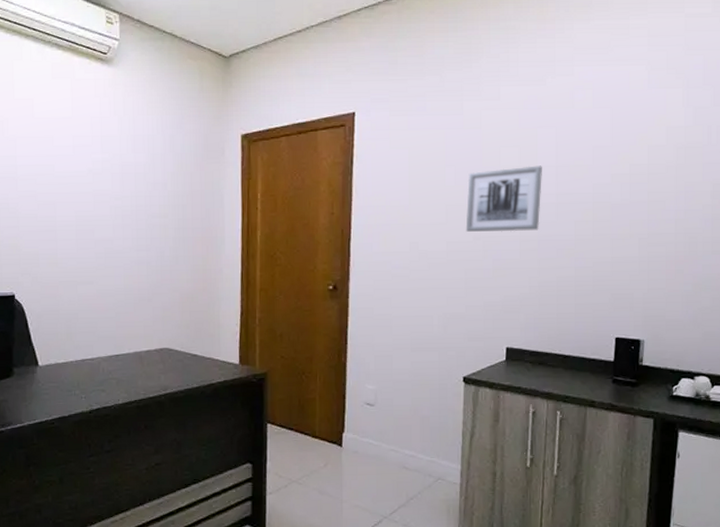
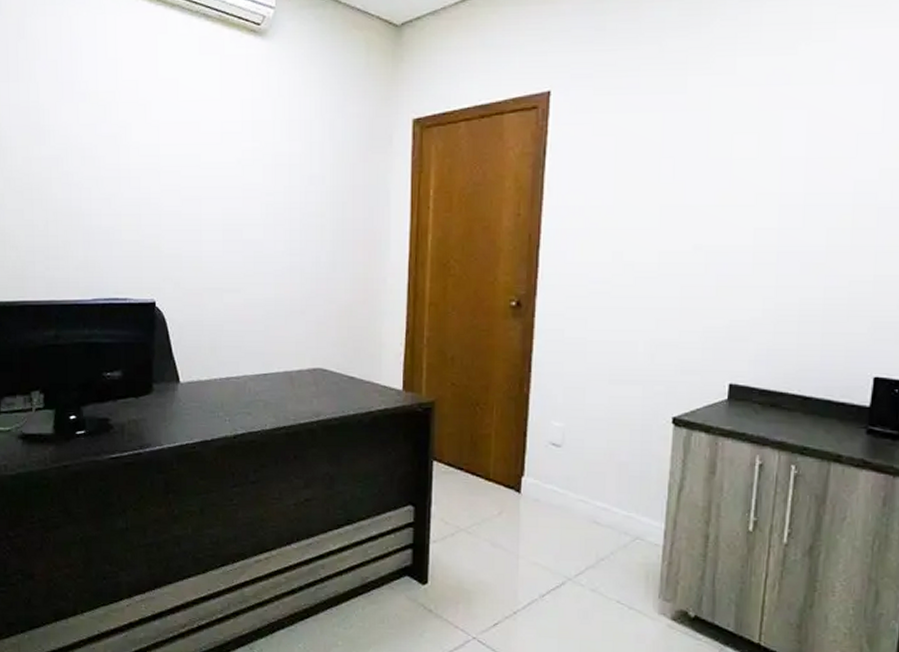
wall art: present [465,165,542,232] -> none [683,157,787,241]

